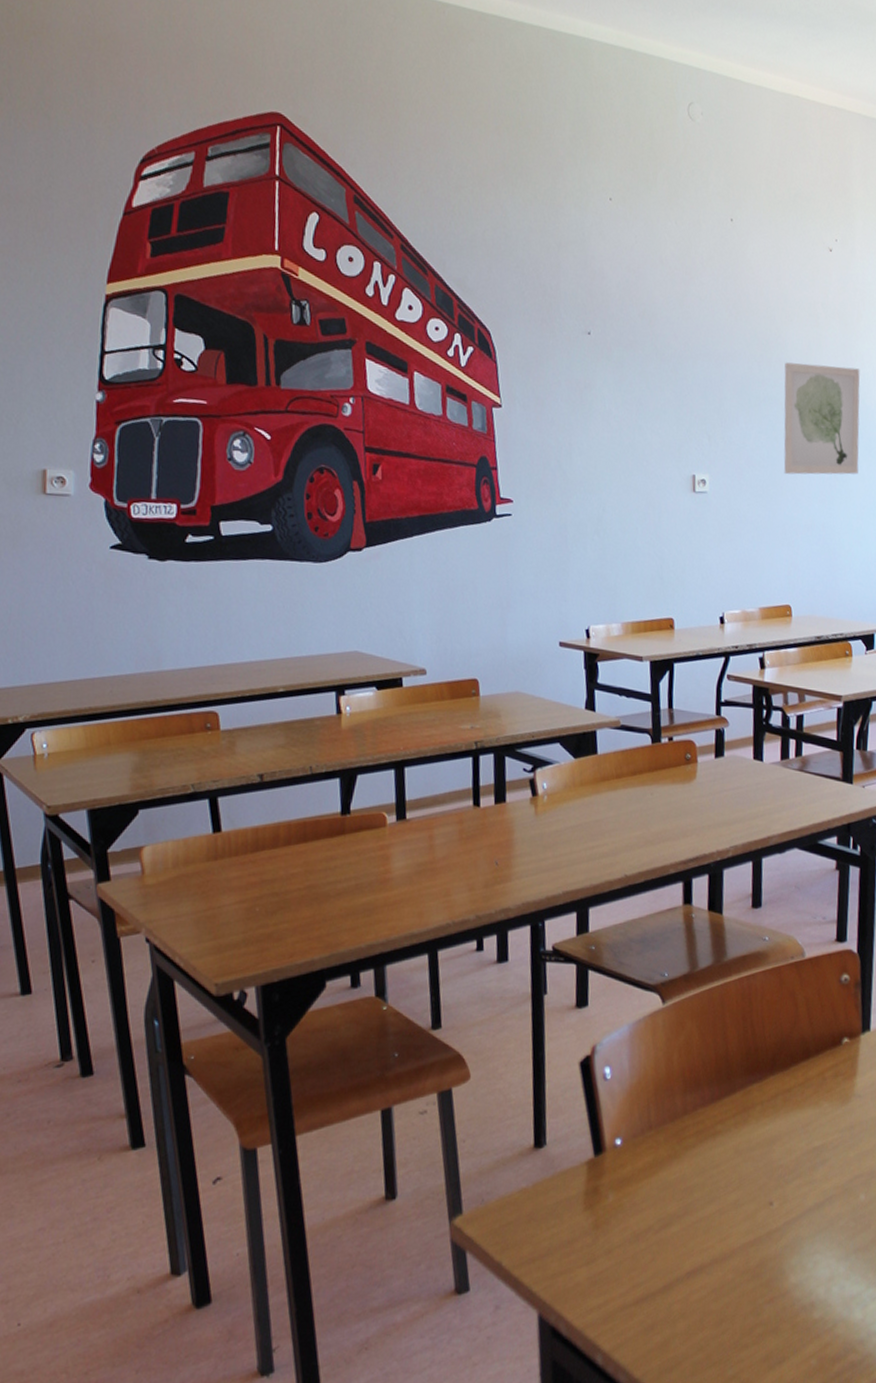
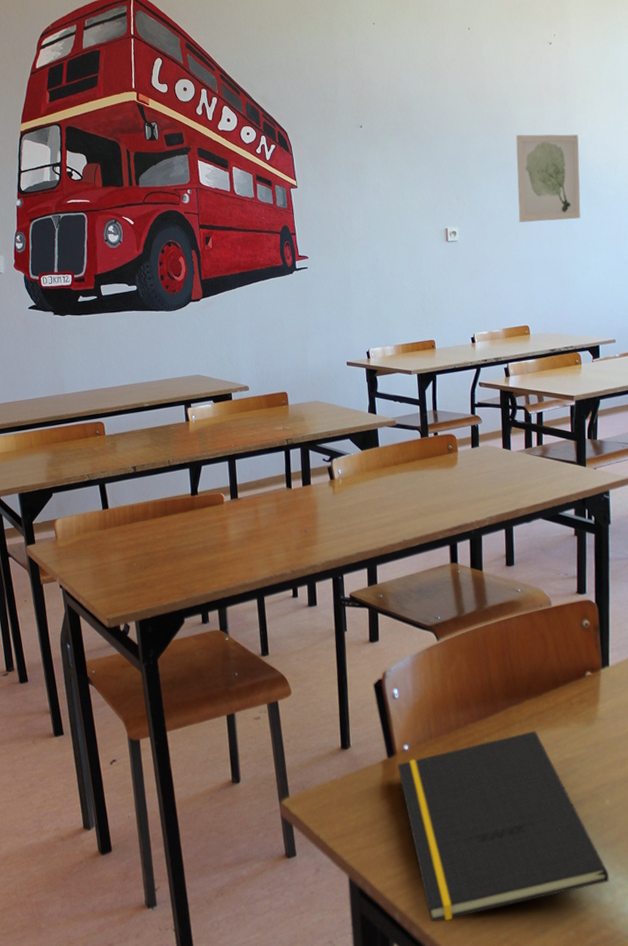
notepad: none [606,1113,861,1362] -> present [397,731,610,922]

